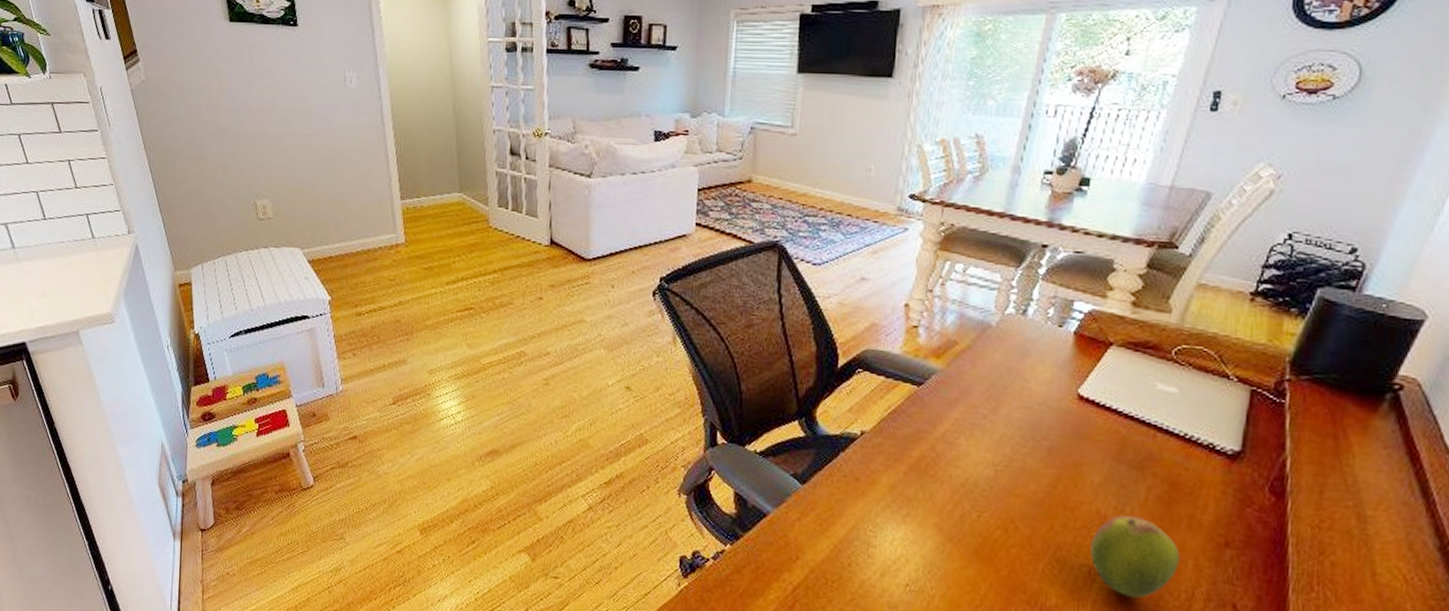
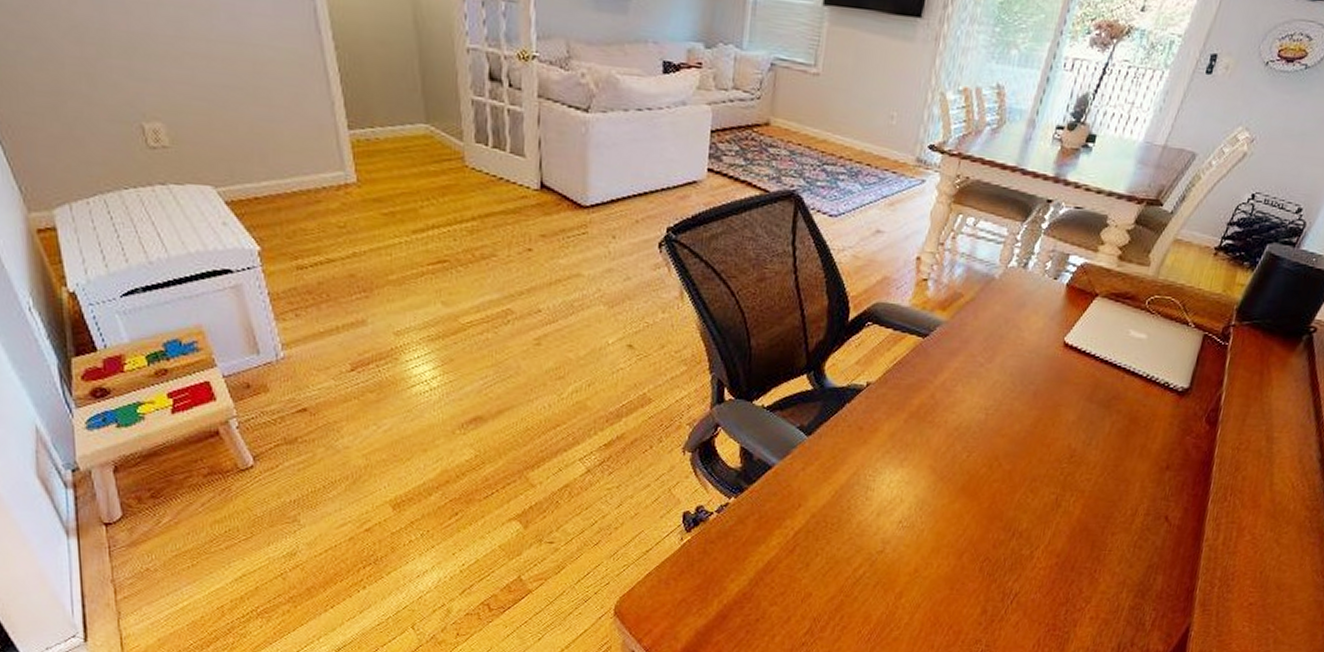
fruit: present [1090,515,1180,599] -> none [1059,448,1131,518]

